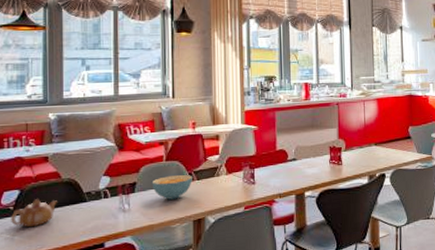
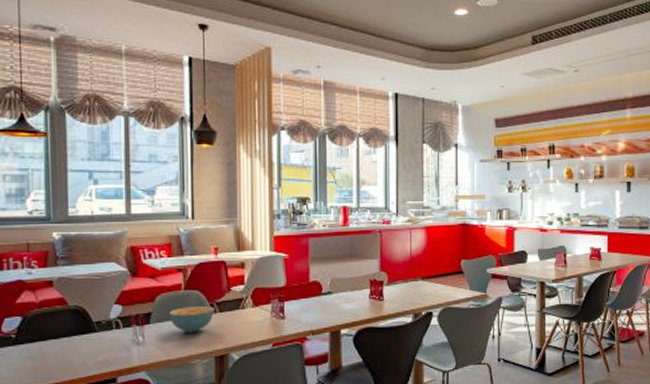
teapot: present [11,199,57,228] -> none [13,327,64,358]

